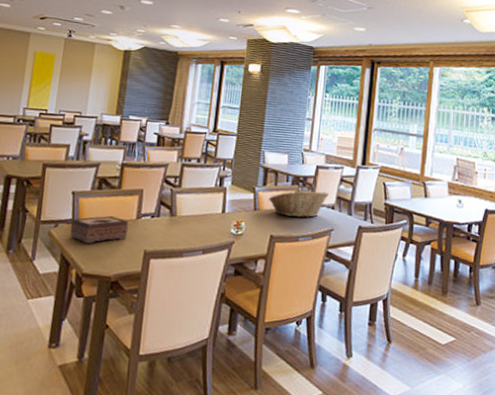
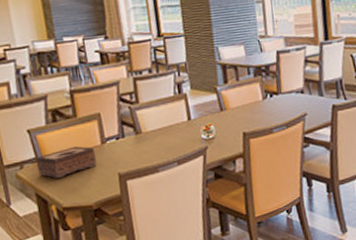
fruit basket: present [268,190,329,217] -> none [233,76,295,111]

